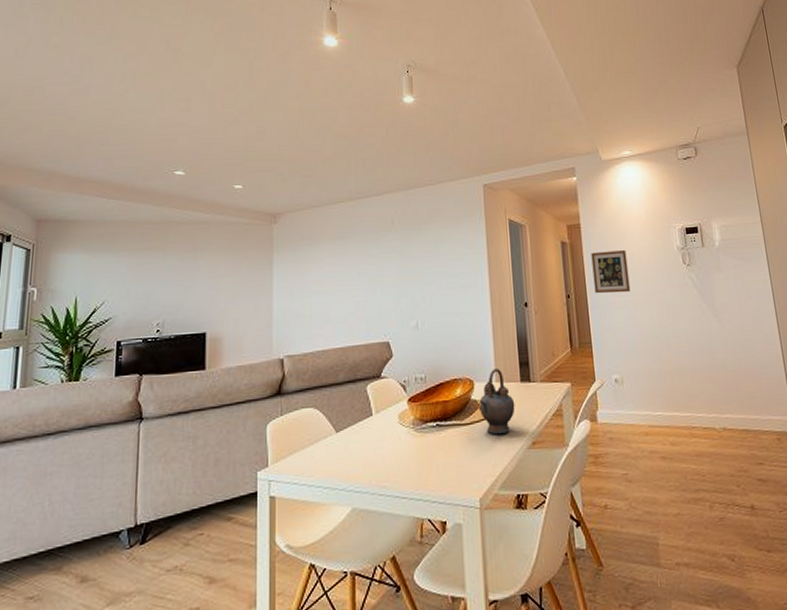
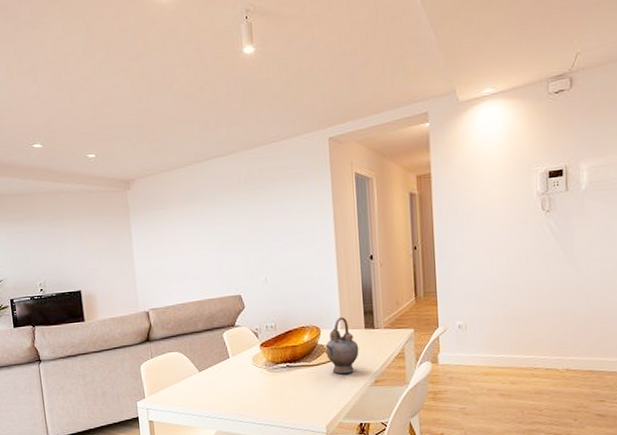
picture frame: present [591,250,631,294] -> none [441,199,481,244]

